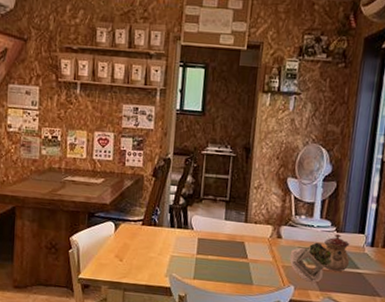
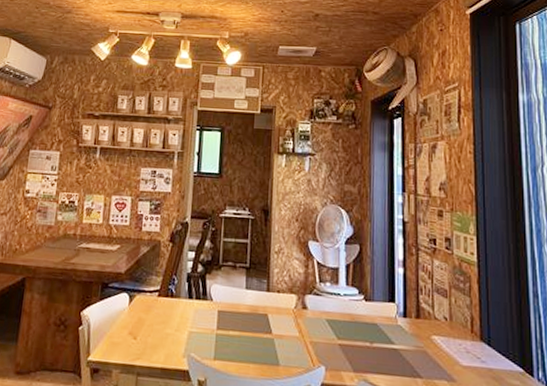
succulent plant: present [289,242,333,282] -> none [317,313,364,362]
teapot: present [324,234,350,271] -> none [353,303,383,347]

